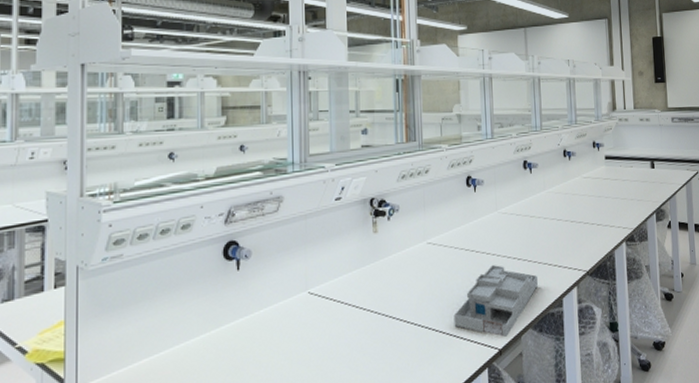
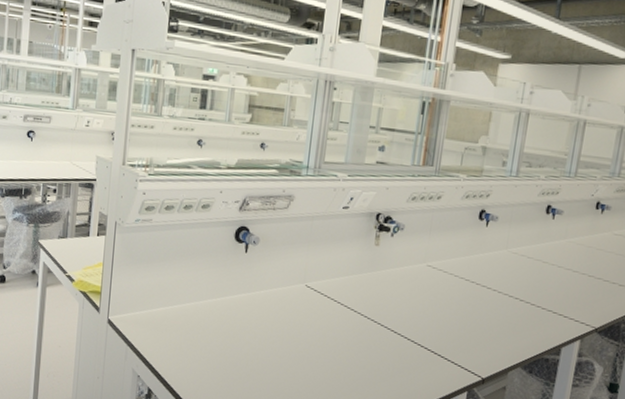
desk organizer: present [453,265,538,337] -> none [440,300,538,369]

